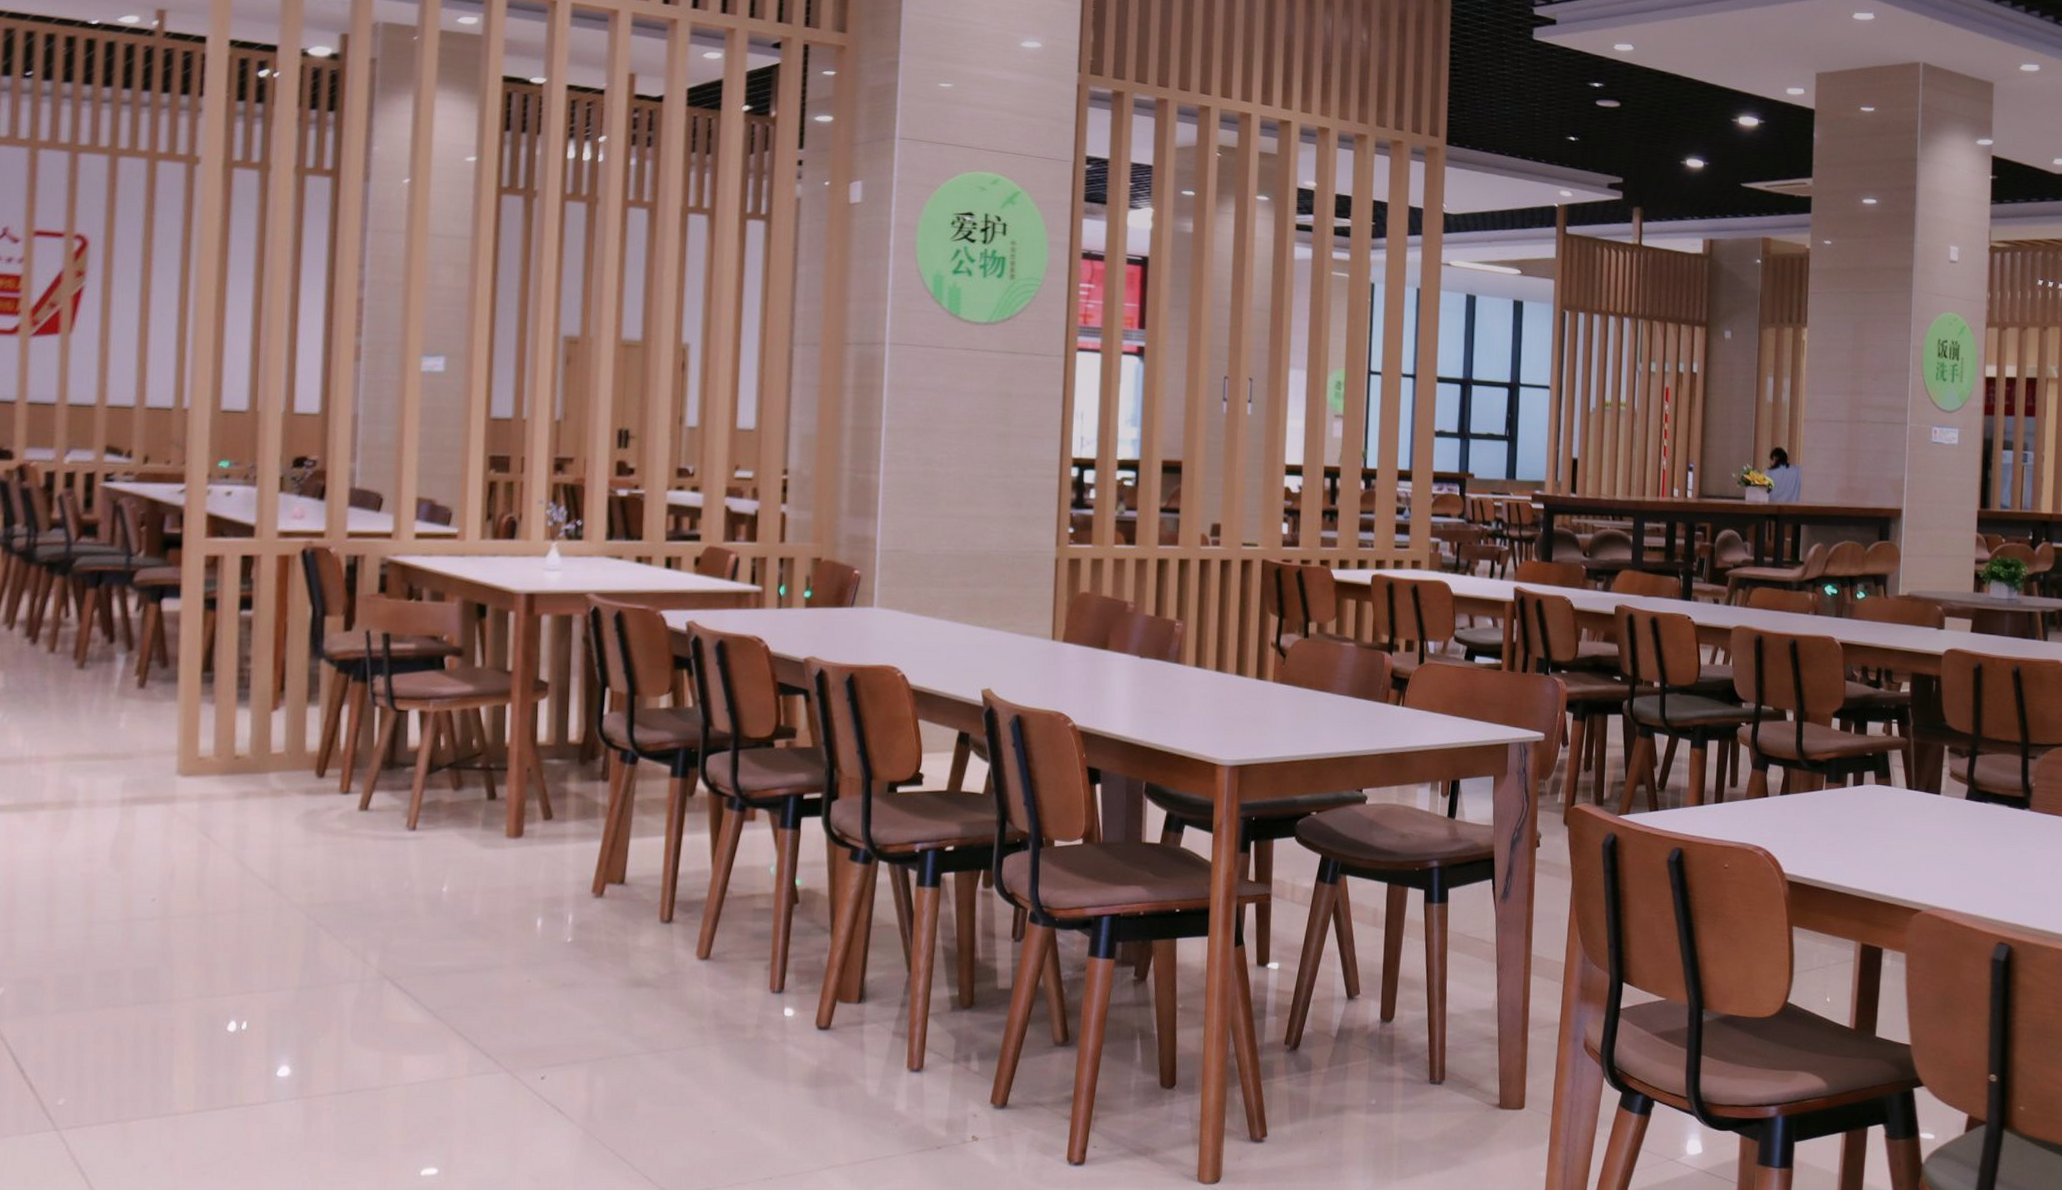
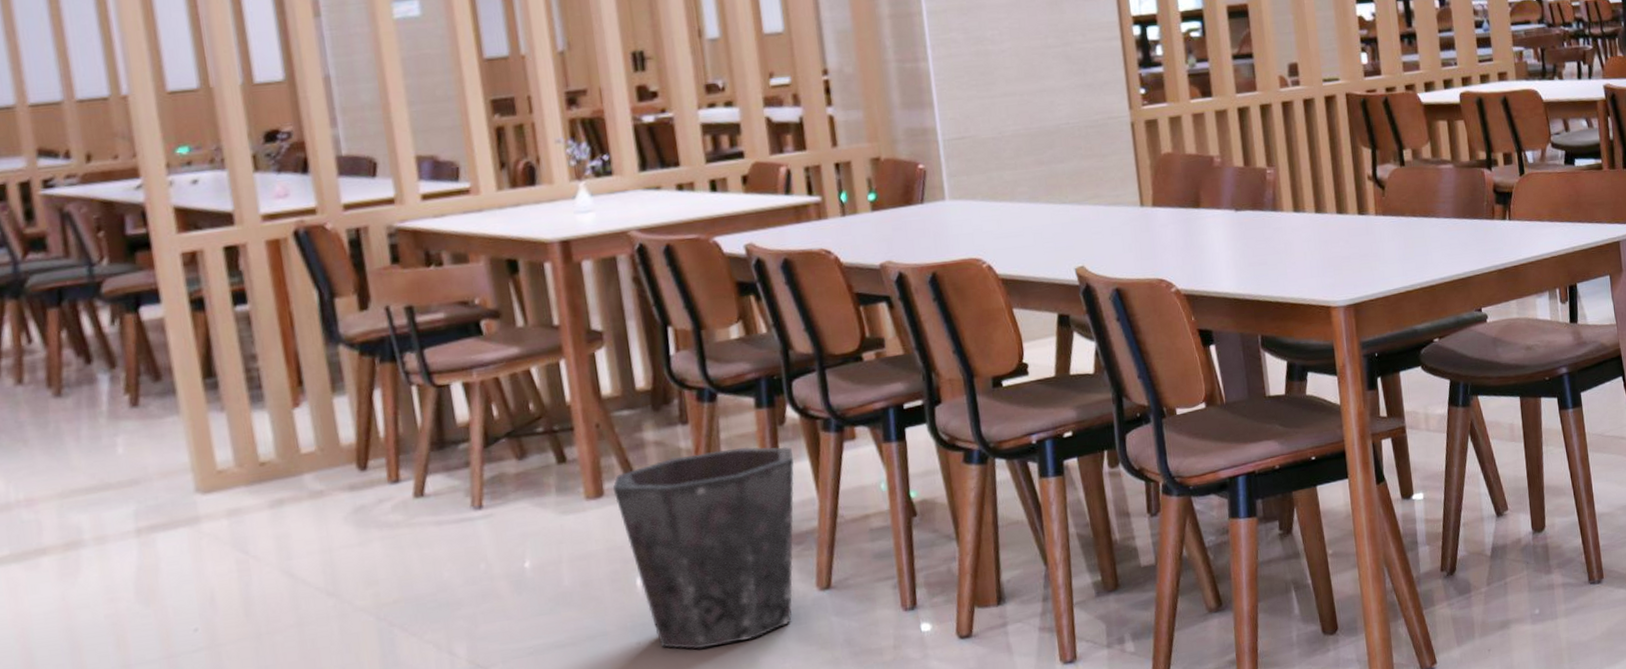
waste bin: none [531,810,697,996] -> present [612,446,794,649]

